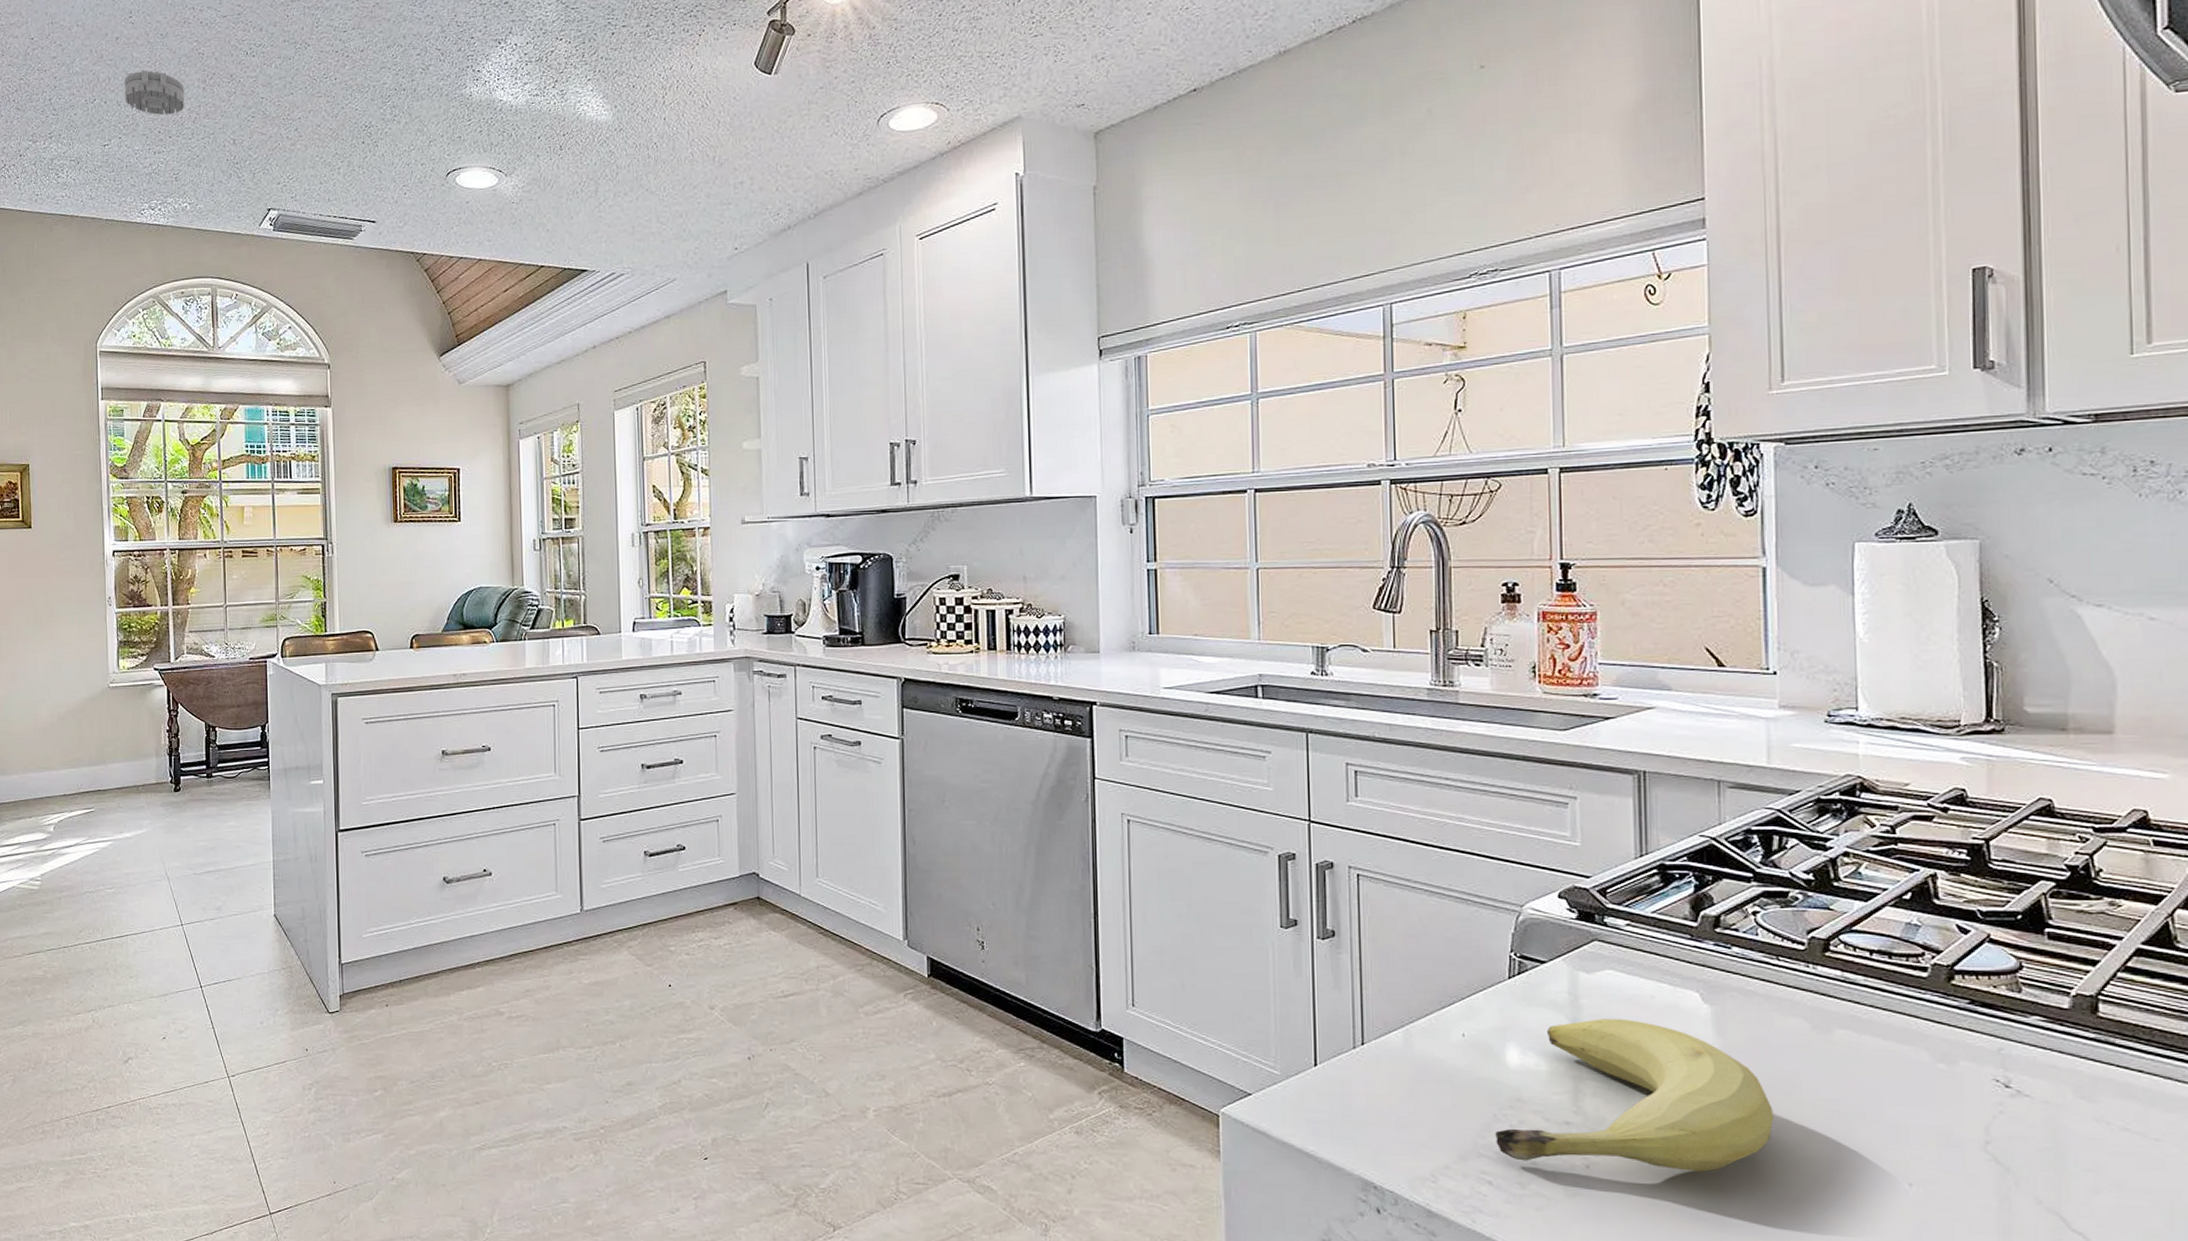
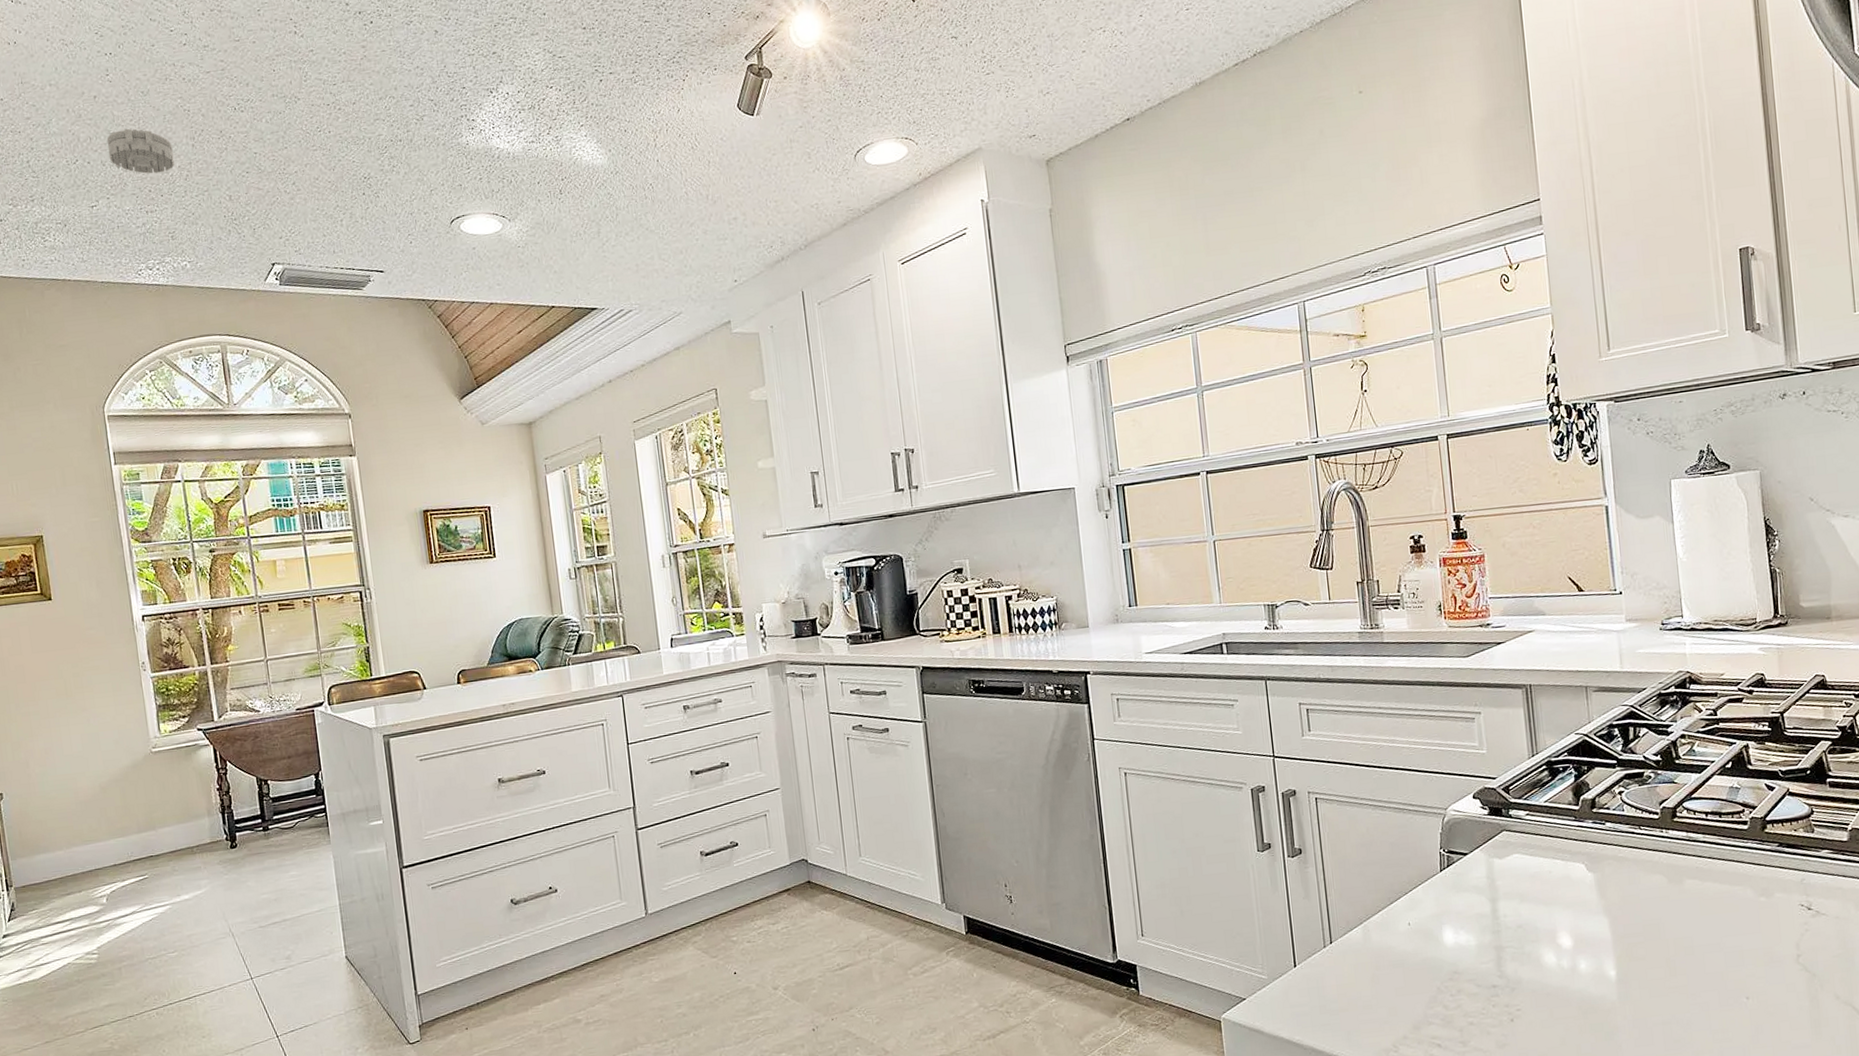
fruit: present [1495,1019,1773,1172] -> none [1440,893,1646,1023]

